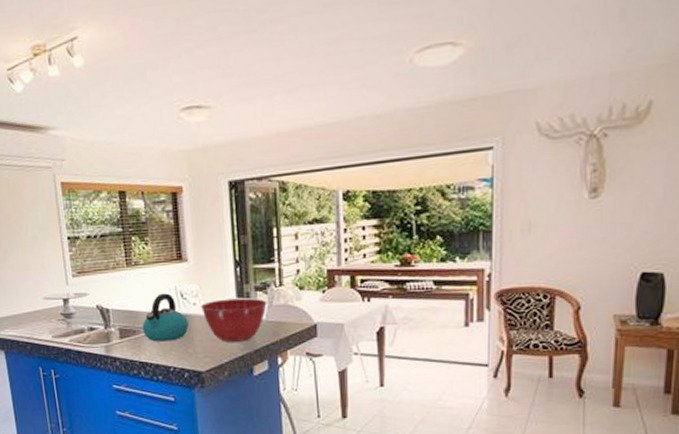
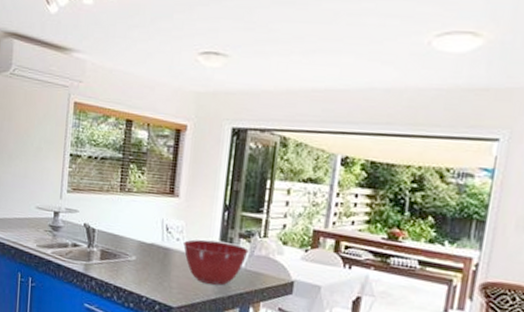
kettle: present [142,293,189,342] -> none [123,223,169,272]

